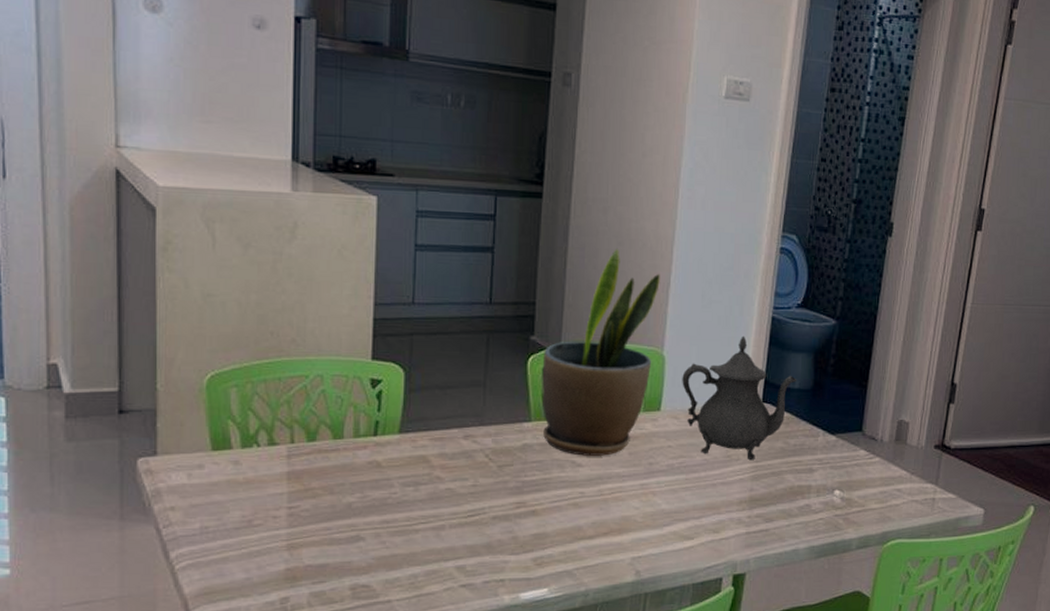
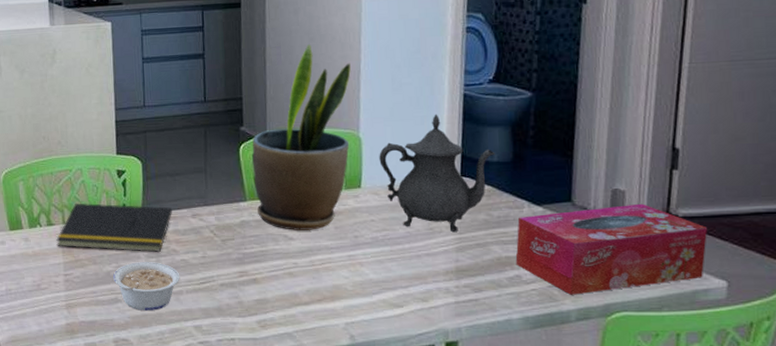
notepad: none [280,417,439,479] -> present [56,202,172,252]
legume: none [356,491,443,550] -> present [113,262,180,311]
tissue box: none [807,435,972,524] -> present [515,203,707,295]

